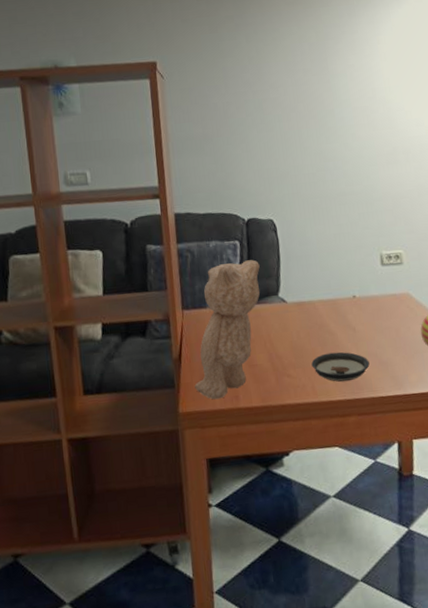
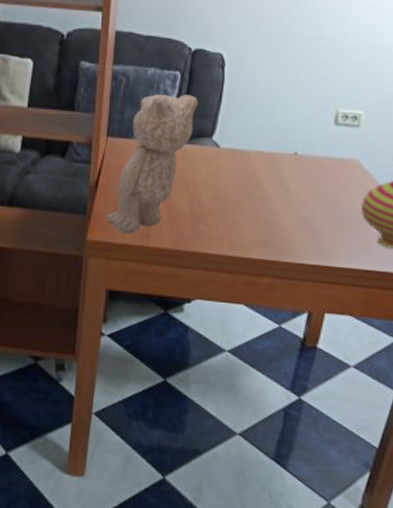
saucer: present [311,351,370,382] -> none [233,208,297,242]

